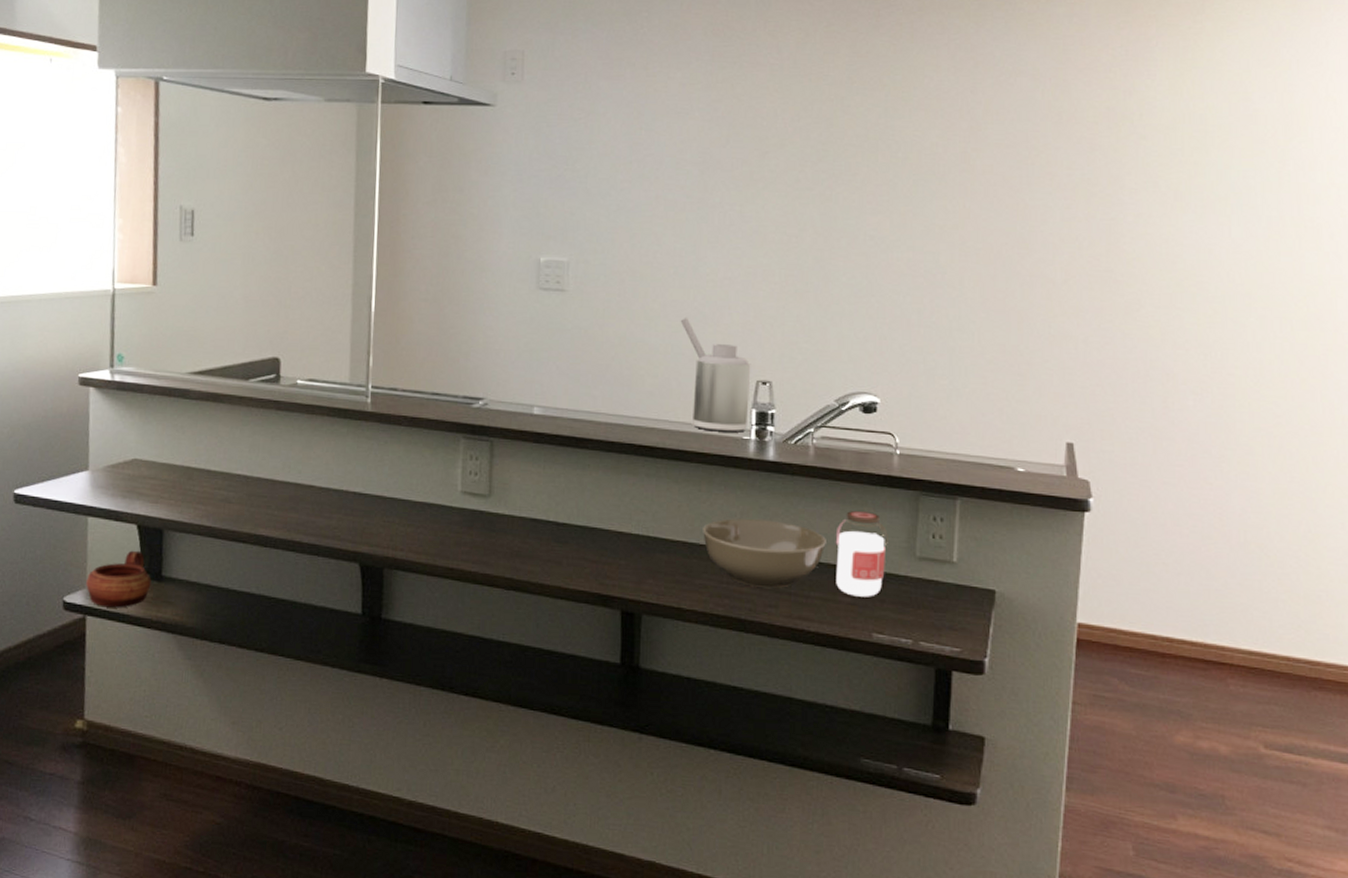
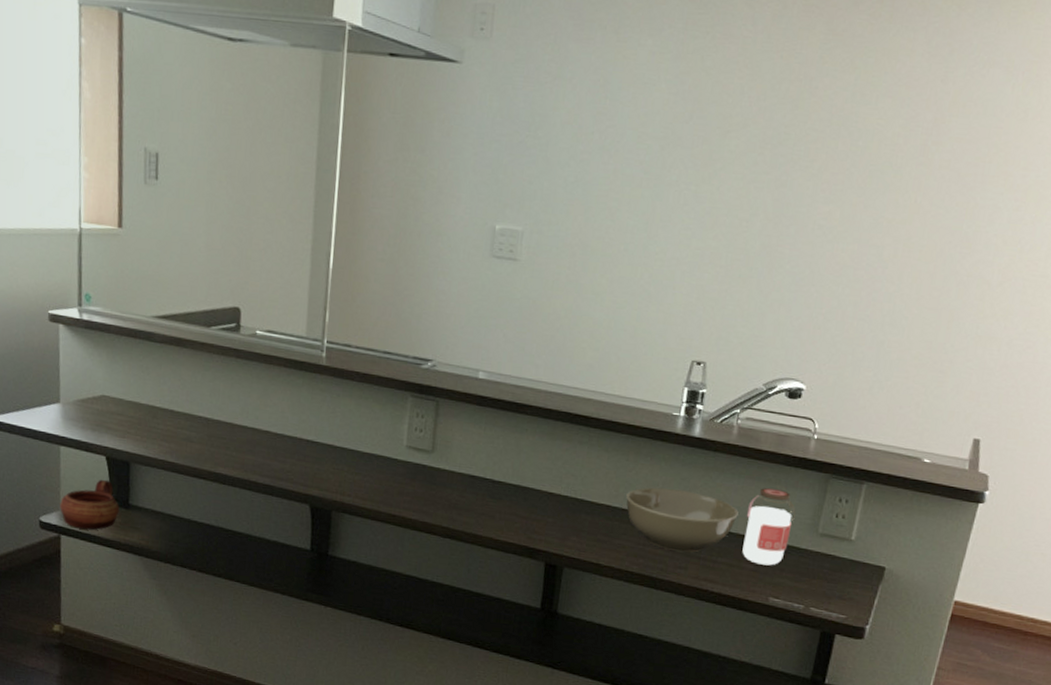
soap dispenser: present [680,317,751,433] -> none [625,294,689,409]

